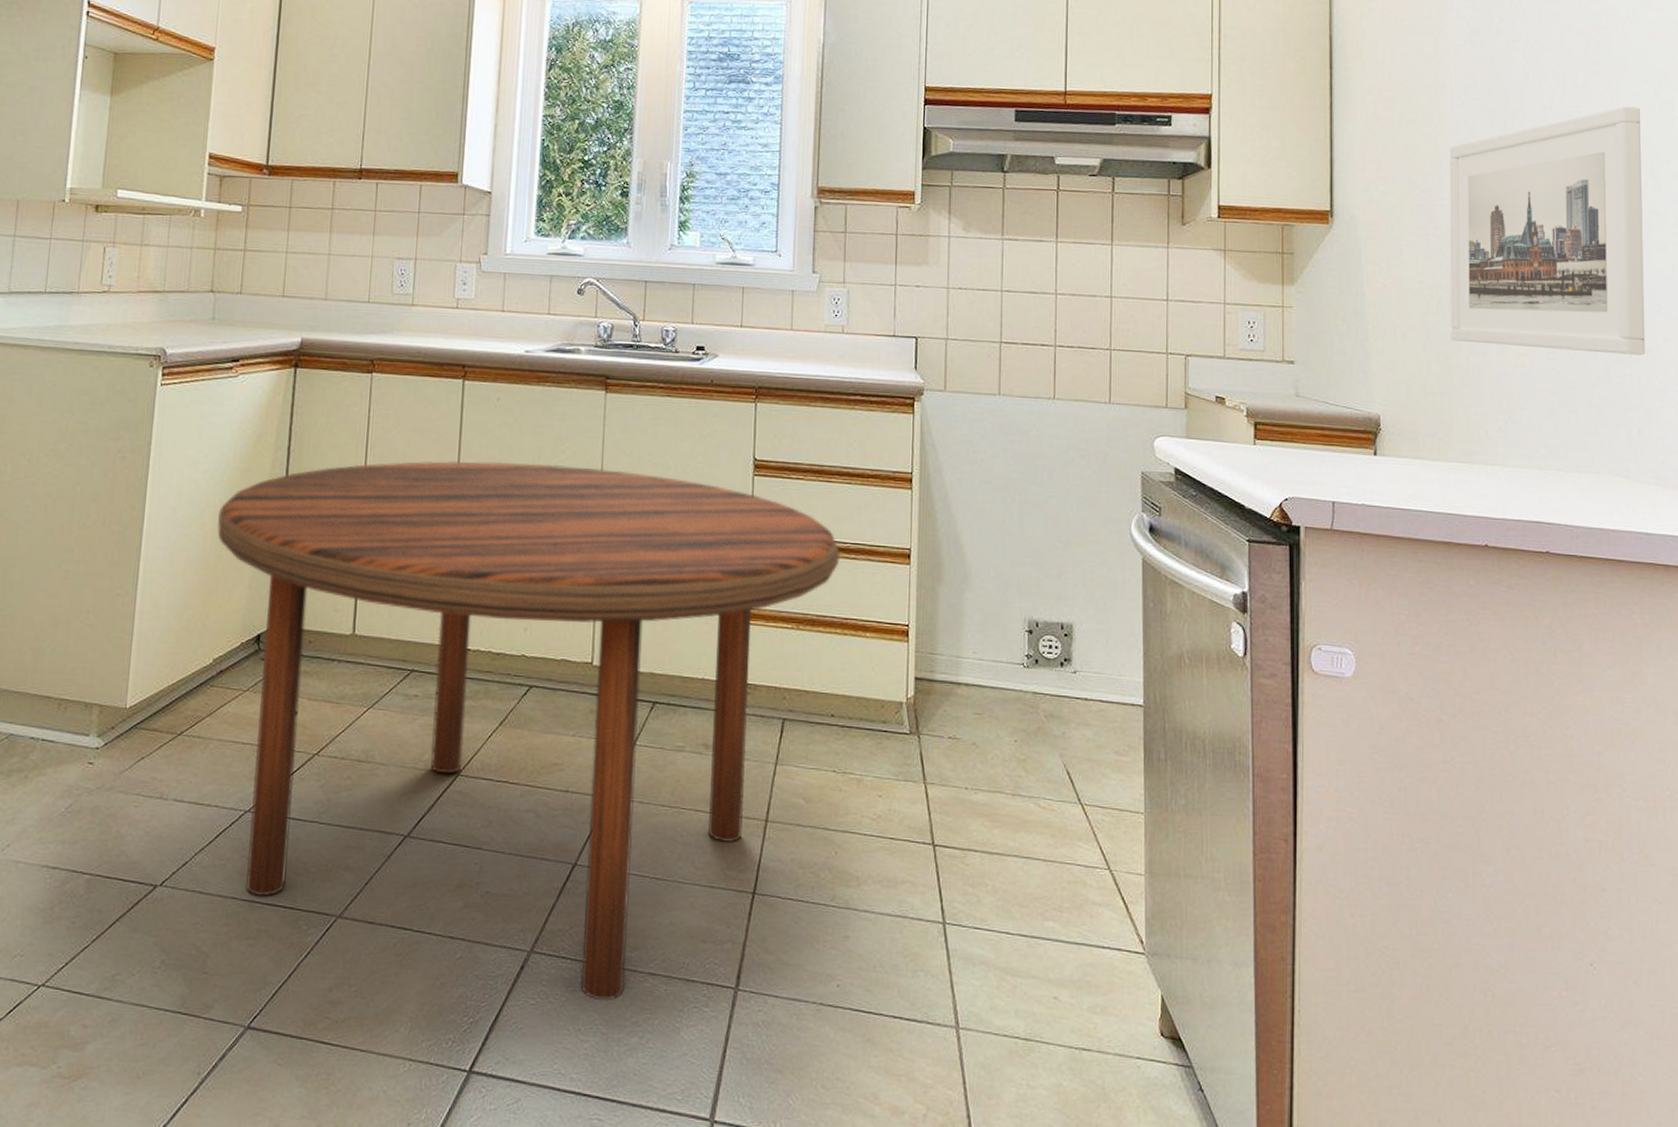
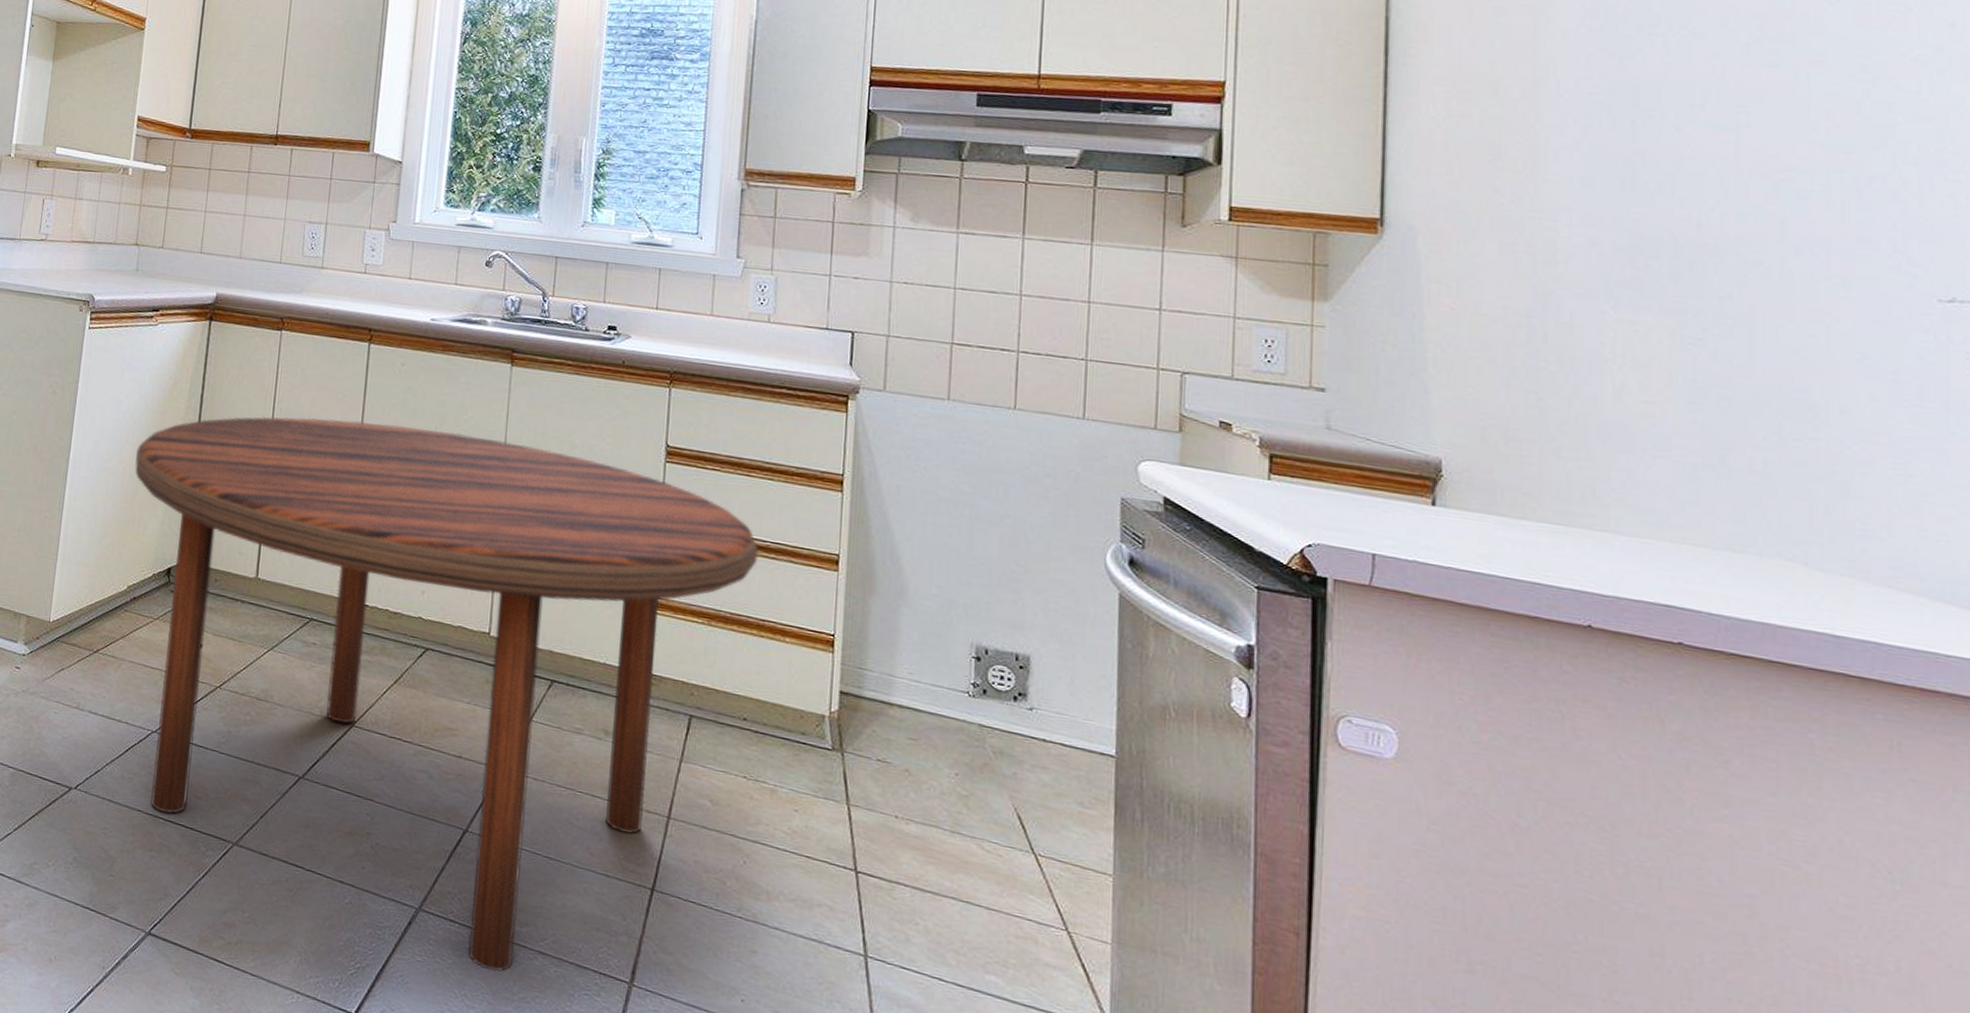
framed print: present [1449,106,1646,356] -> none [1545,107,1841,416]

